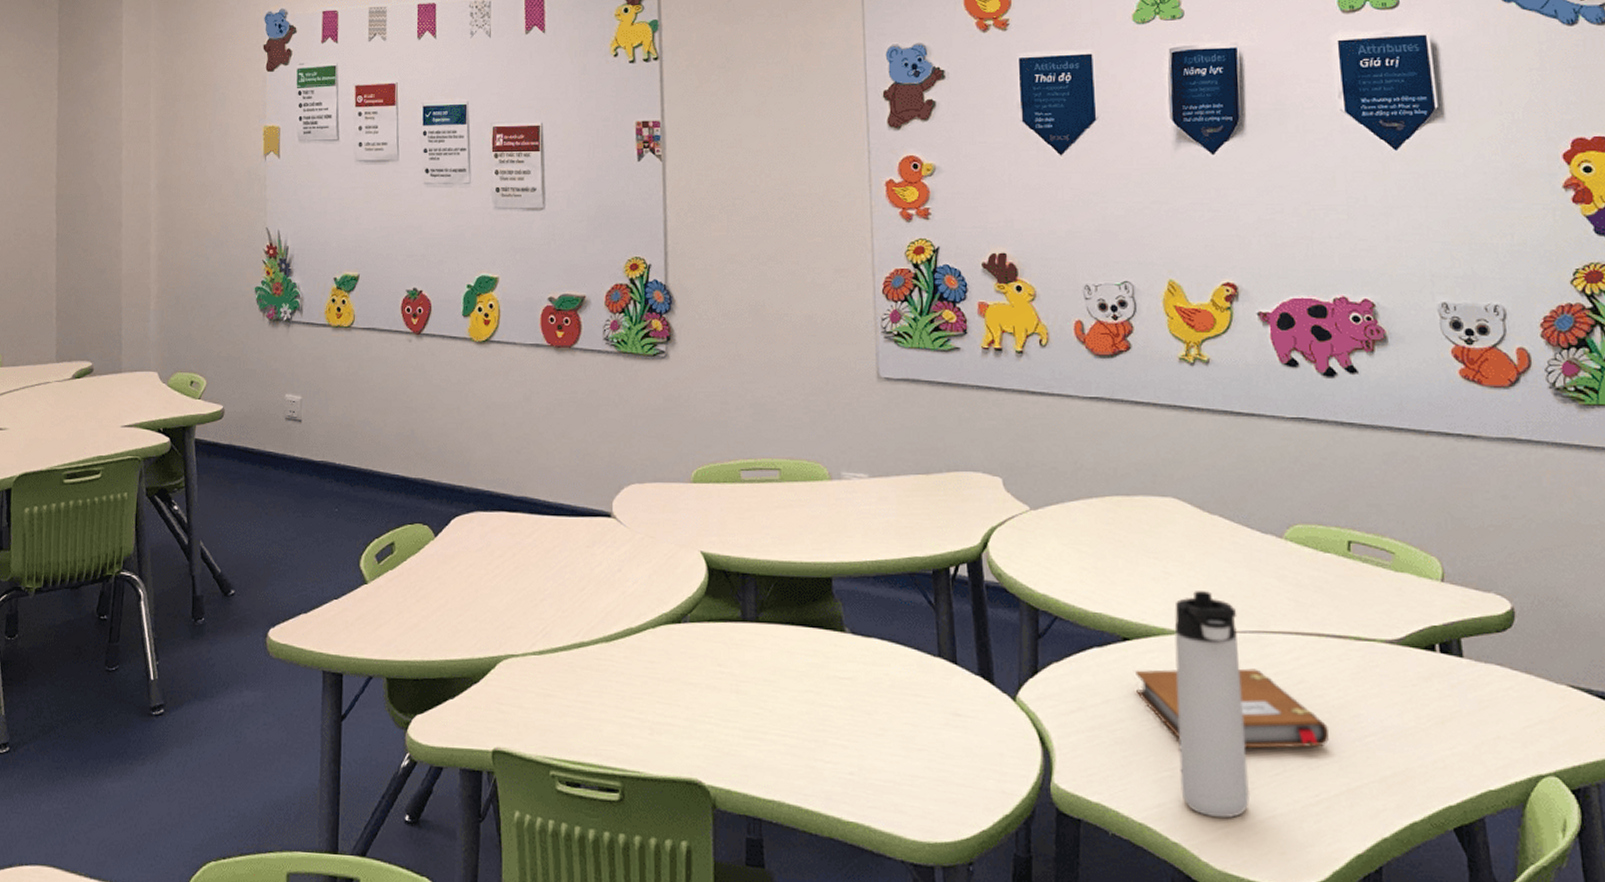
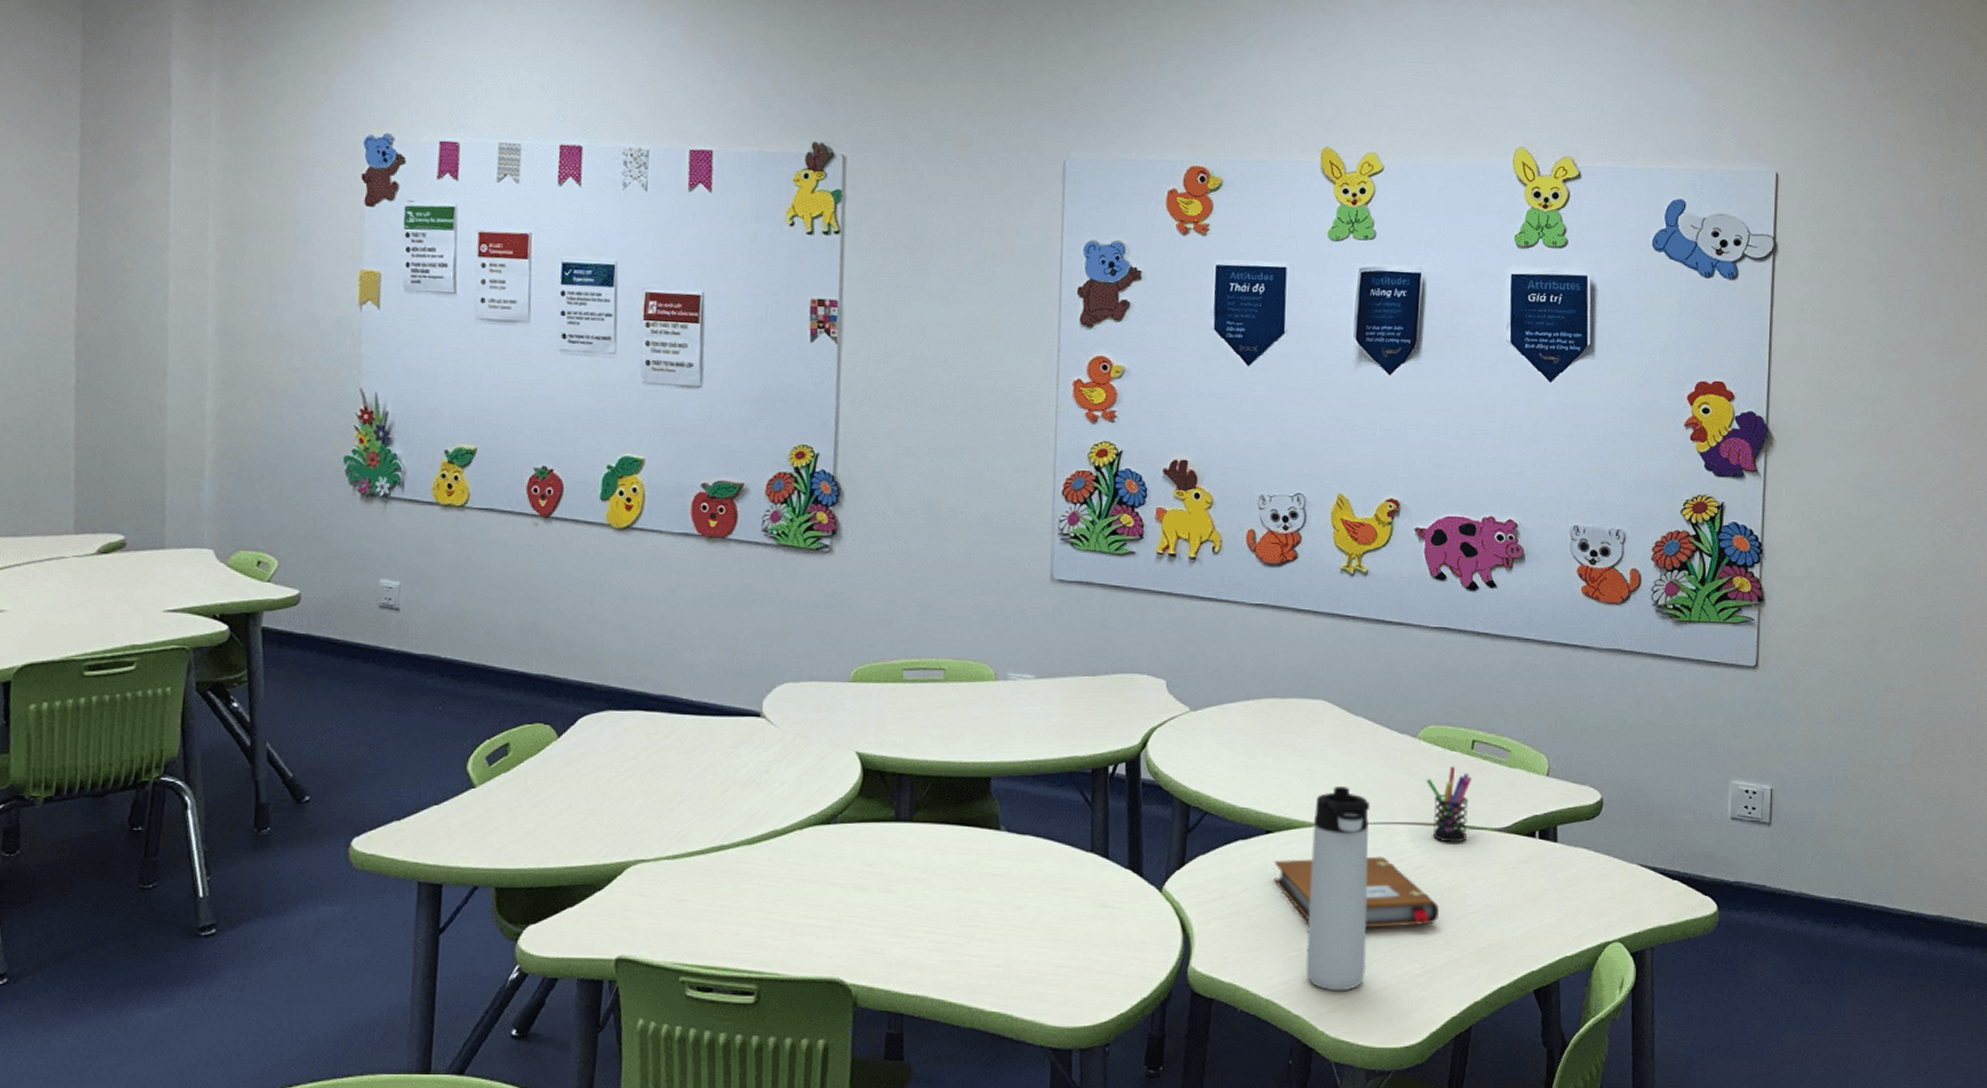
pen holder: none [1298,570,1353,656] -> present [1426,766,1471,843]

